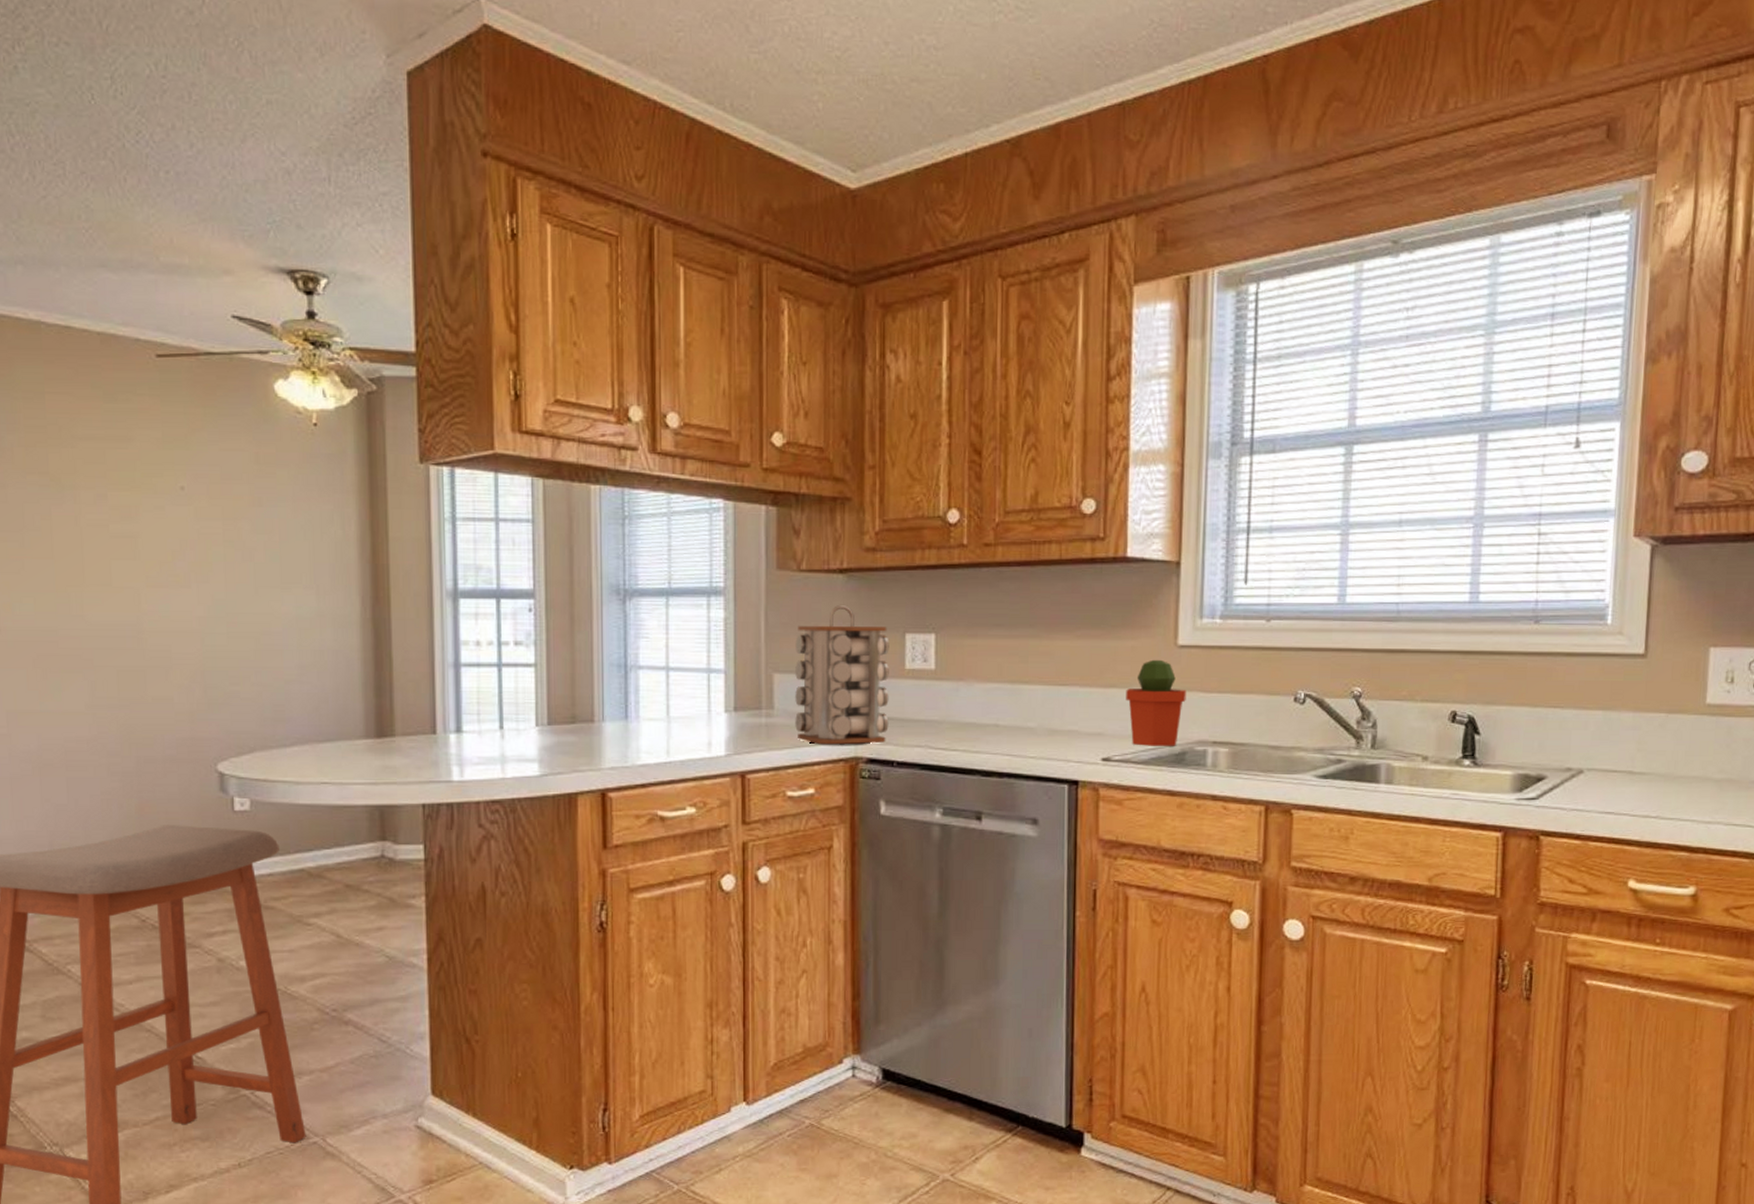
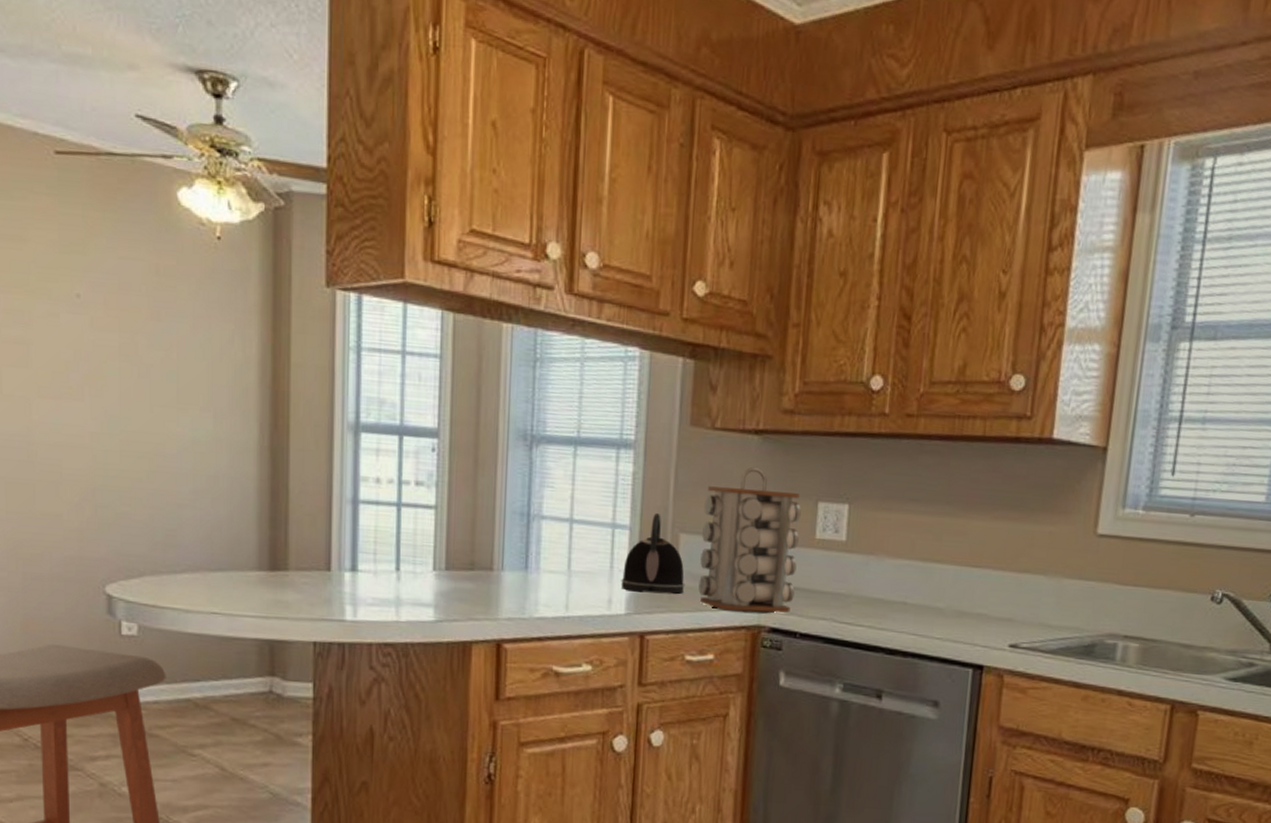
kettle: none [719,656,782,733] -> present [621,513,685,594]
succulent plant: present [1126,659,1186,746] -> none [1039,547,1102,638]

